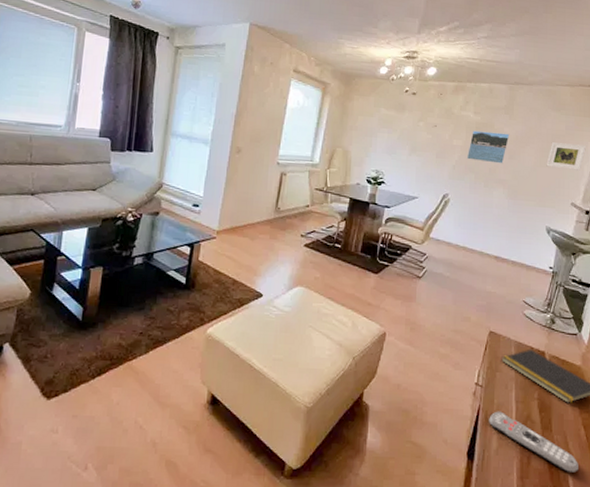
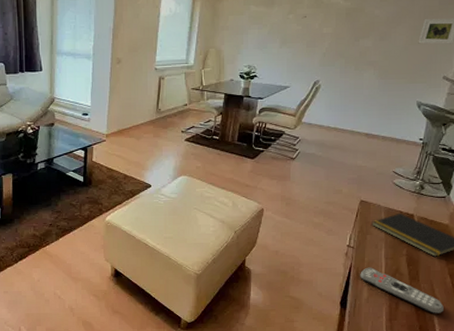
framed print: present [466,130,510,164] -> none [336,15,381,47]

